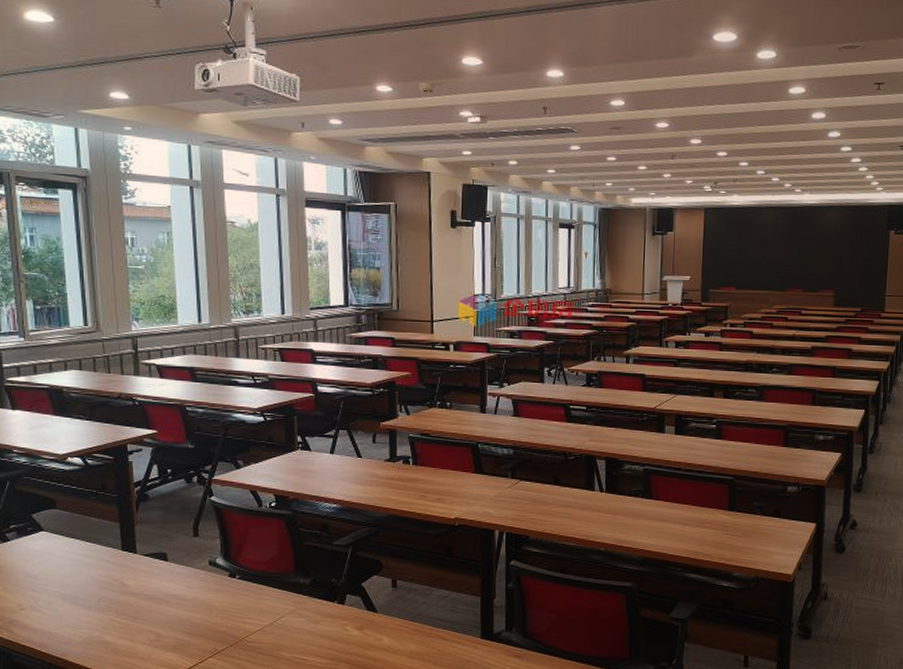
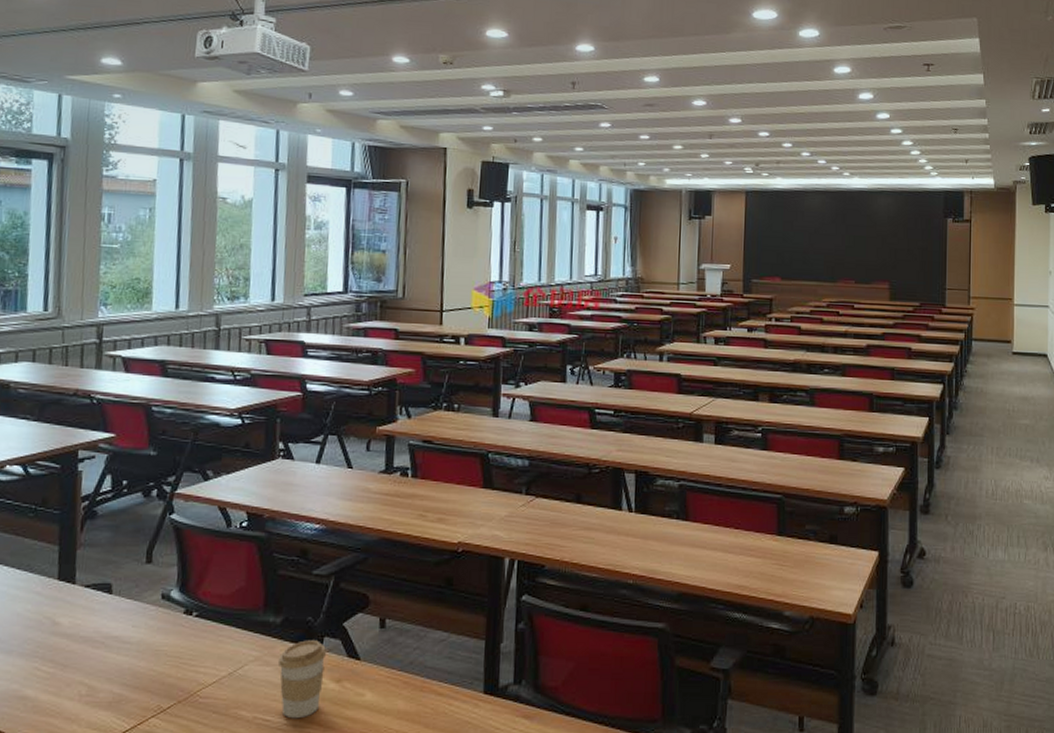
coffee cup: none [309,597,350,658] -> present [277,640,327,719]

